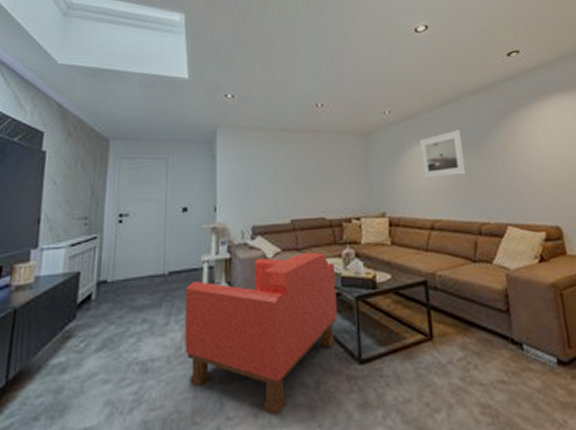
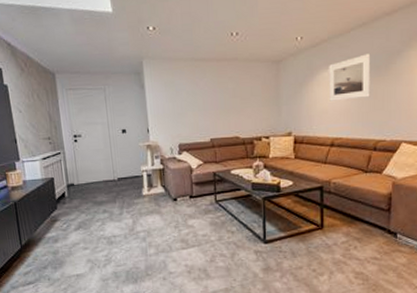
armchair: present [185,252,337,417] -> none [132,164,248,273]

